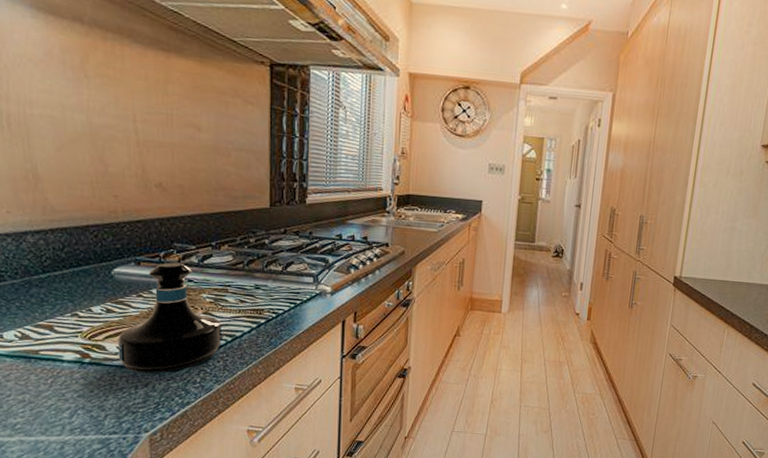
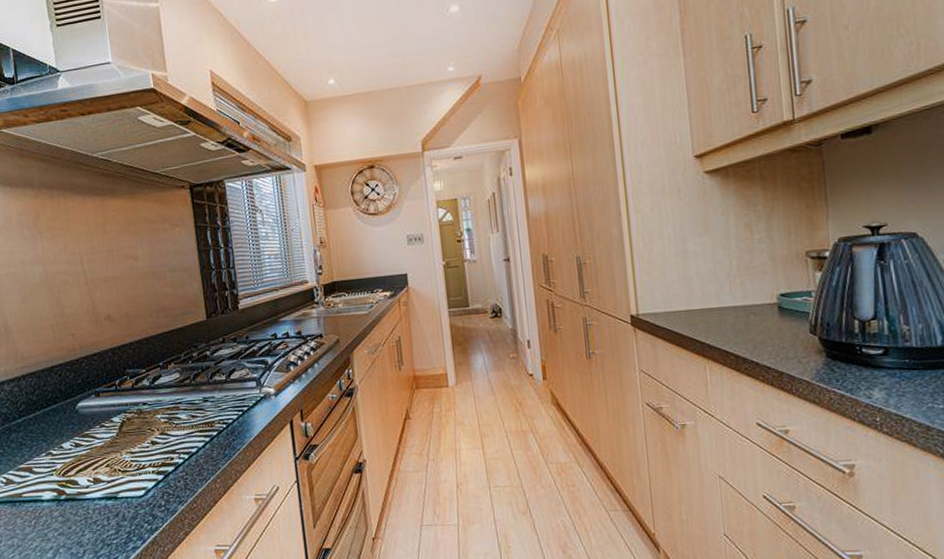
tequila bottle: present [118,262,221,373] -> none [87,388,180,503]

